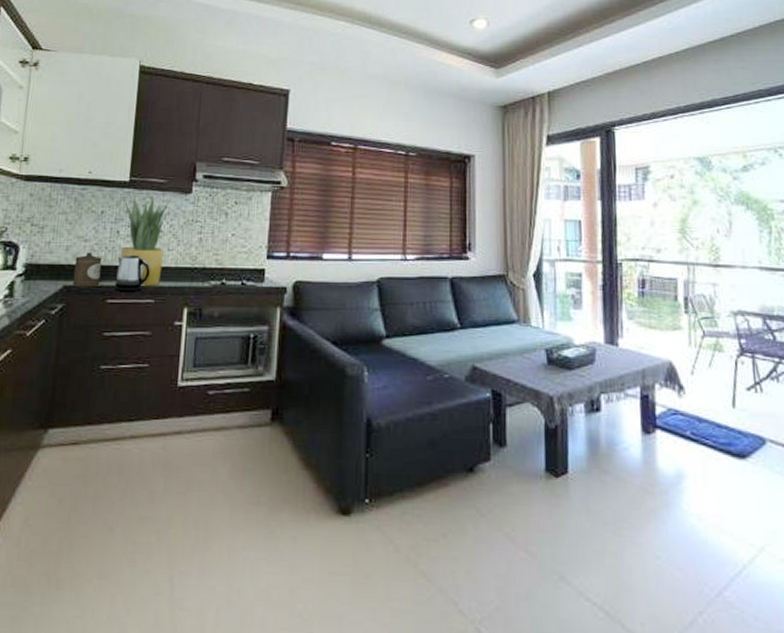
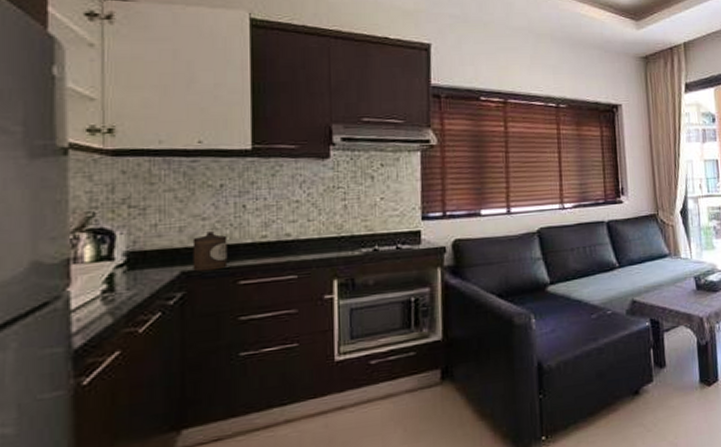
kettle: present [114,254,150,293] -> none [247,229,289,271]
planter: present [120,197,170,287] -> none [245,164,305,263]

